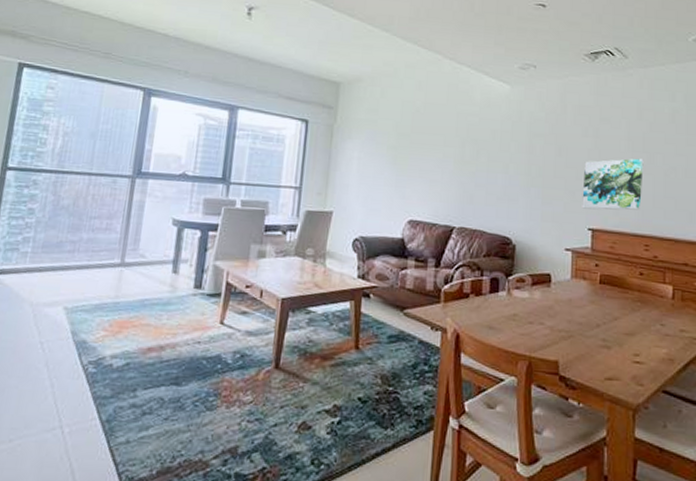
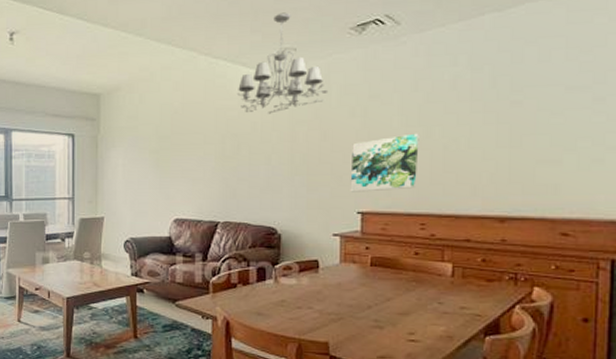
chandelier: none [478,31,564,124] -> present [236,12,329,114]

